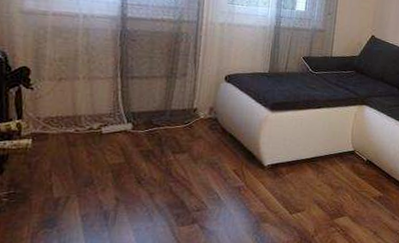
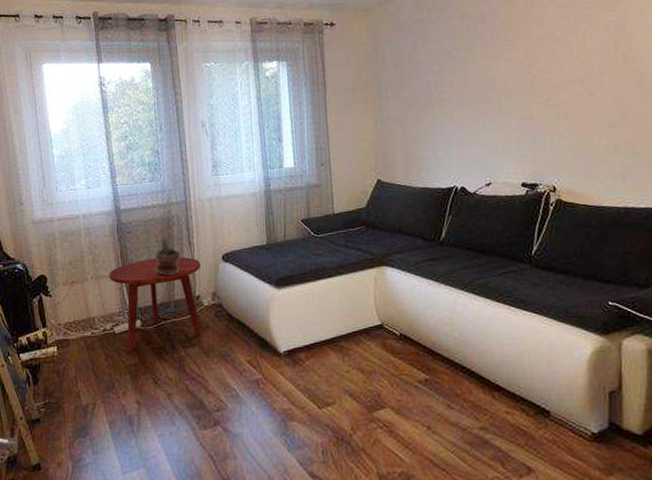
side table: none [104,68,203,152] -> present [109,256,203,351]
potted plant: none [155,49,184,87] -> present [155,235,181,276]

